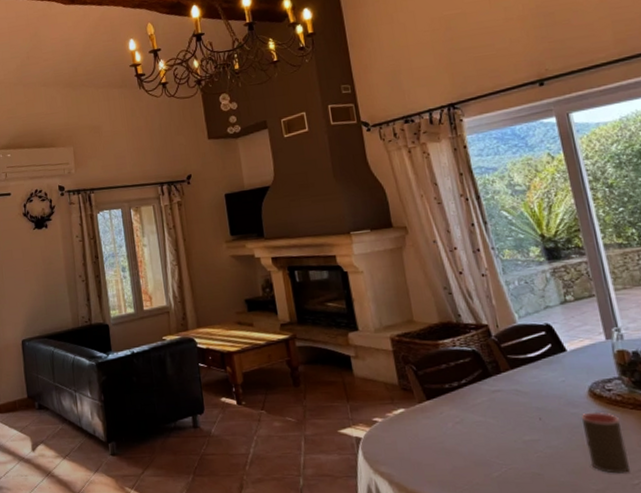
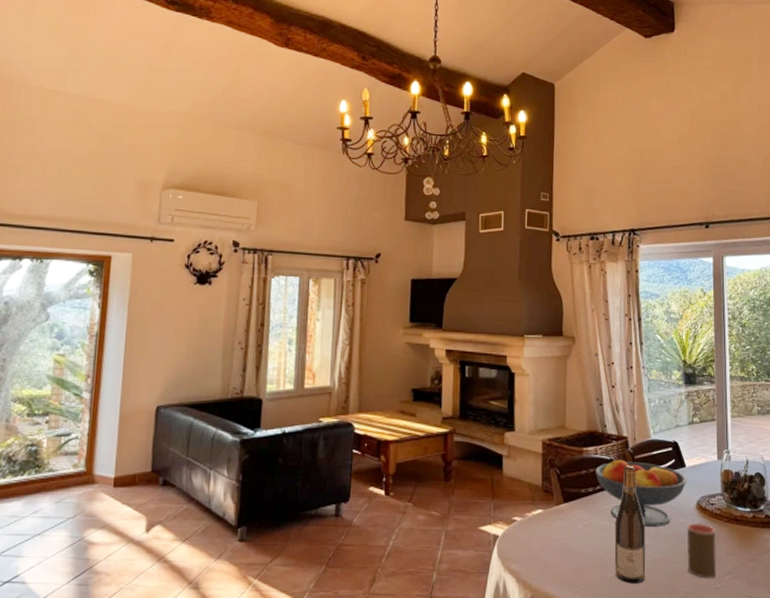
fruit bowl: none [456,350,572,420] -> present [595,460,687,527]
wine bottle: none [490,355,540,482] -> present [614,465,646,583]

